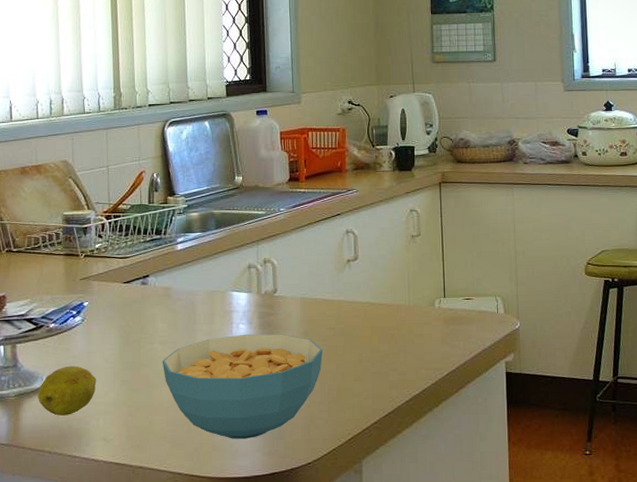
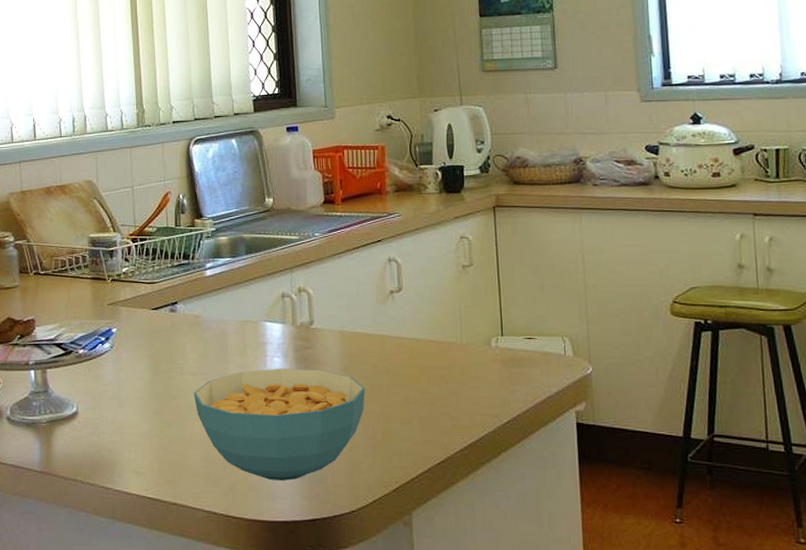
fruit: present [37,365,97,416] -> none [68,394,127,445]

